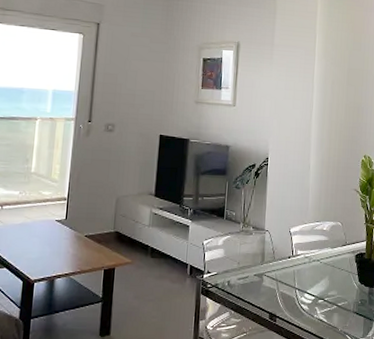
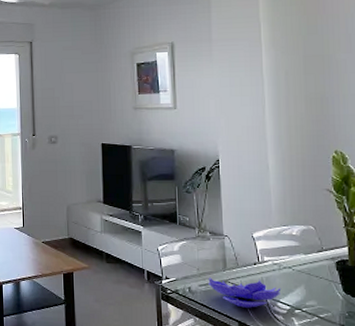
decorative bowl: none [246,271,309,300] -> present [208,277,281,308]

